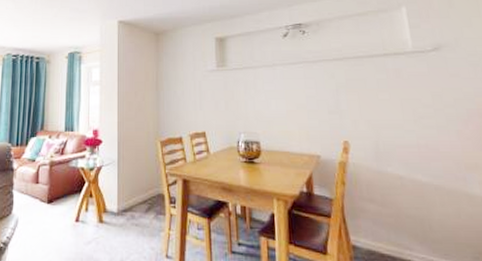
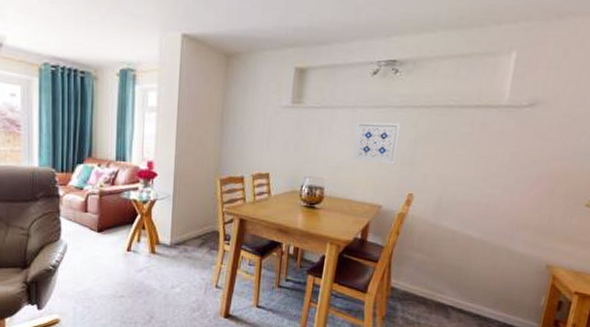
wall art: none [277,75,323,114] -> present [352,121,401,164]

